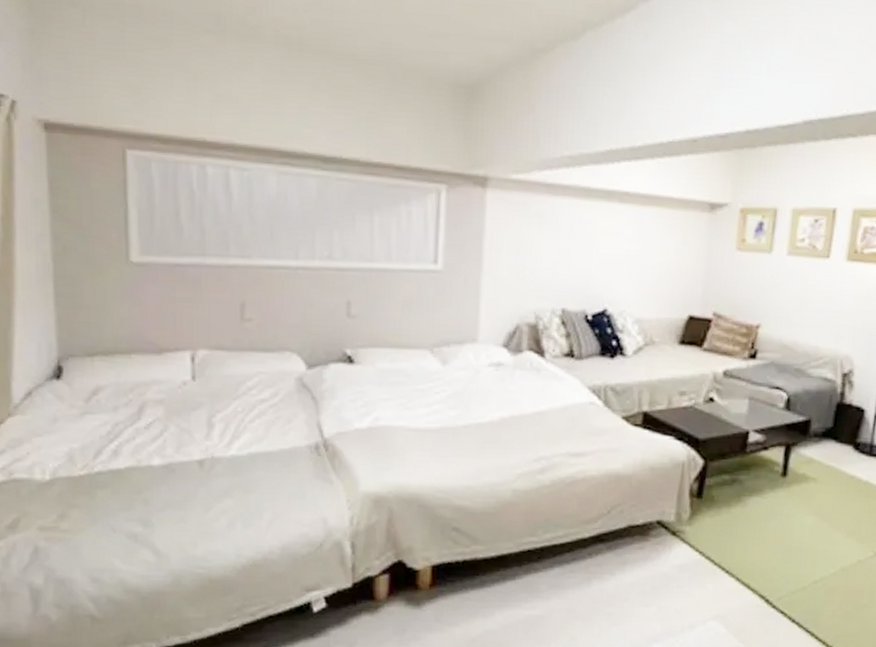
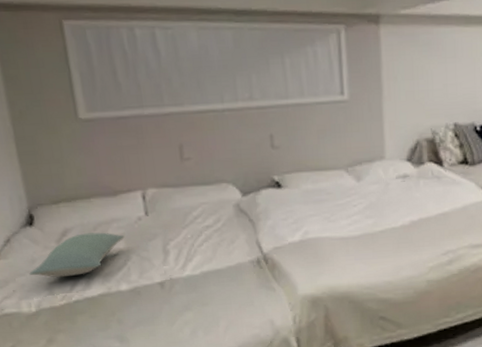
pillow: none [48,394,165,443] -> present [29,232,125,277]

